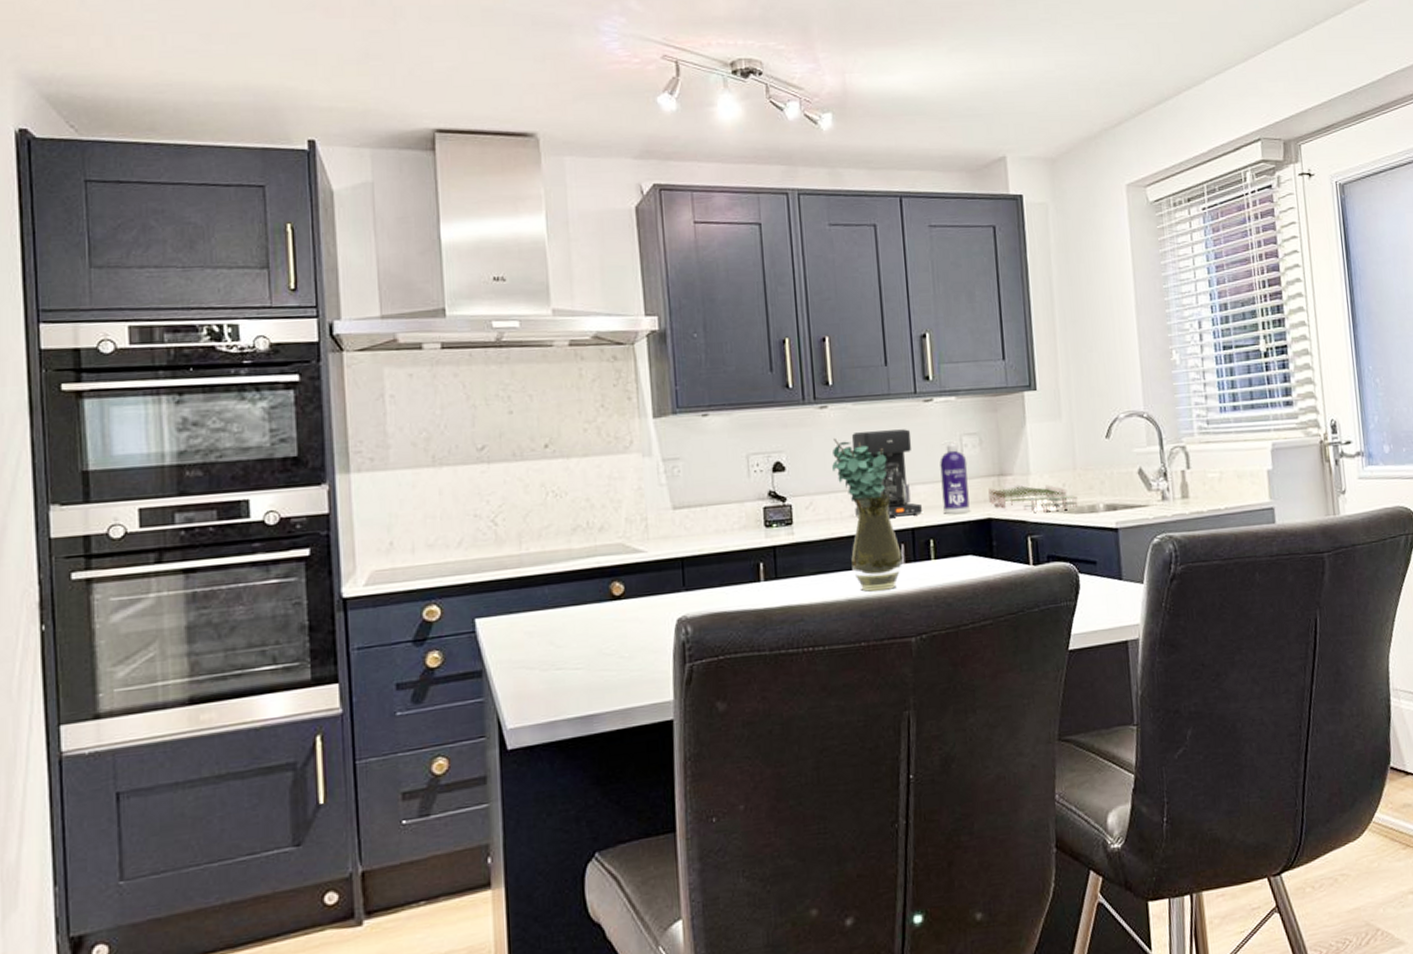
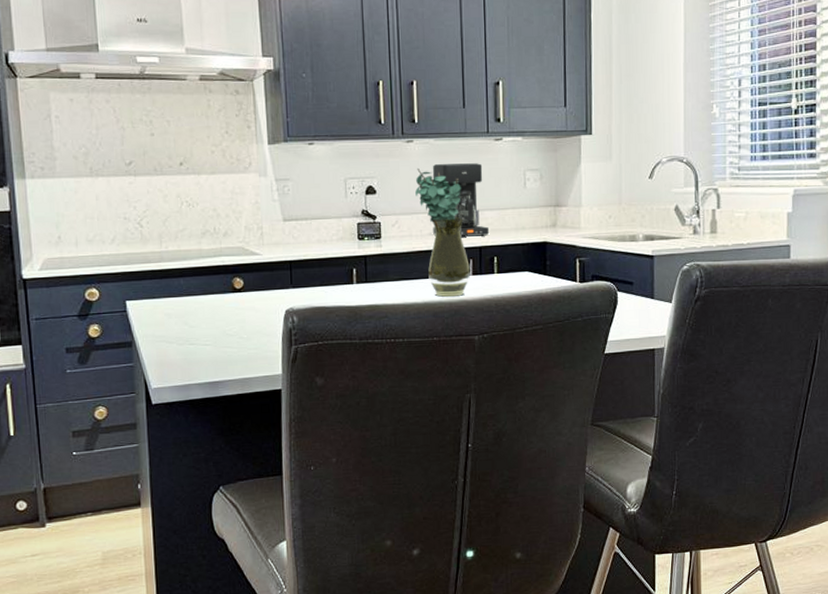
spray bottle: present [940,440,970,515] -> none [506,174,529,237]
dish rack: present [988,484,1078,513] -> none [545,214,621,239]

